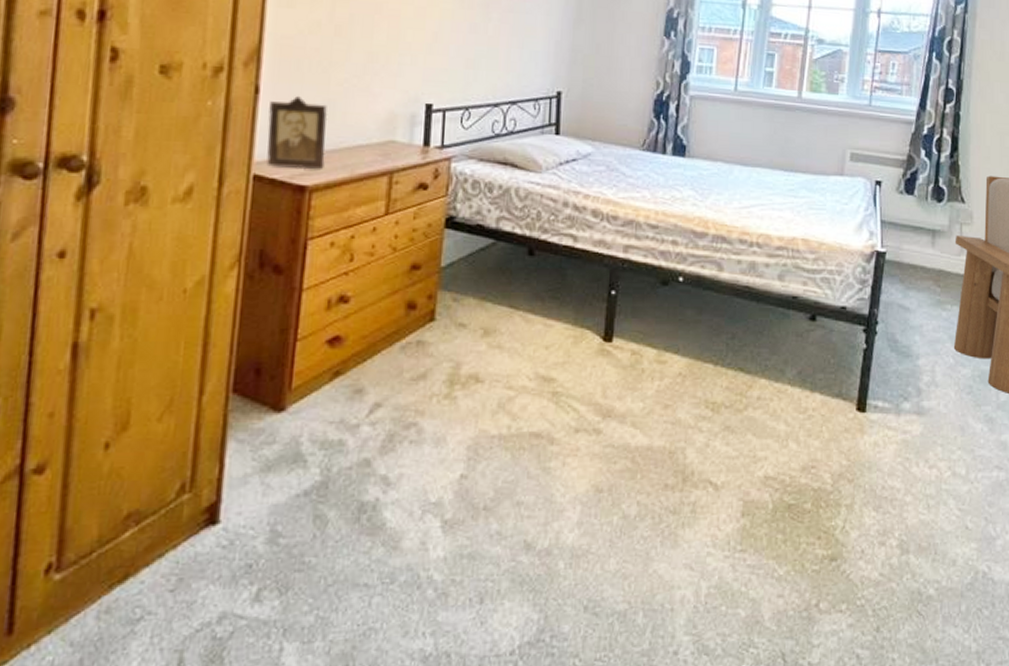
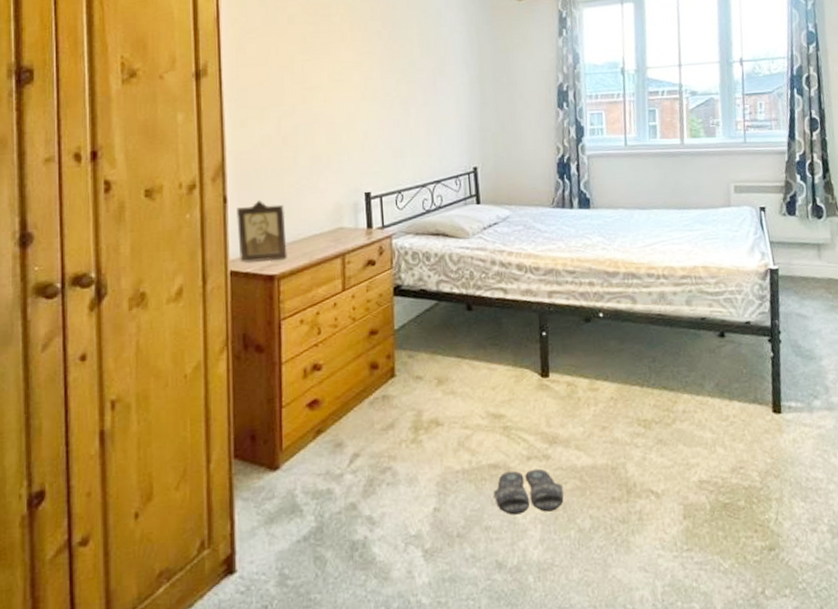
slippers: none [530,442,611,492] -> present [493,468,564,515]

